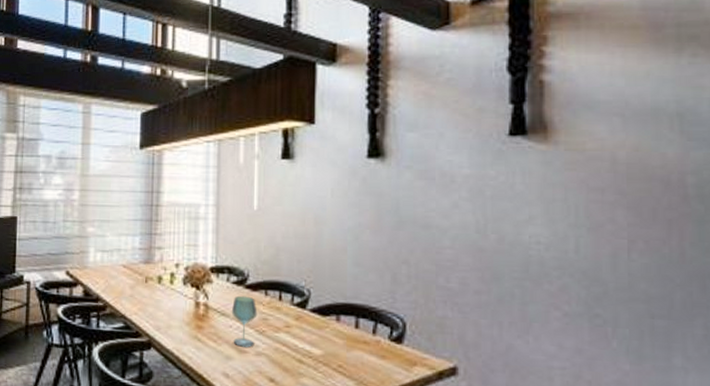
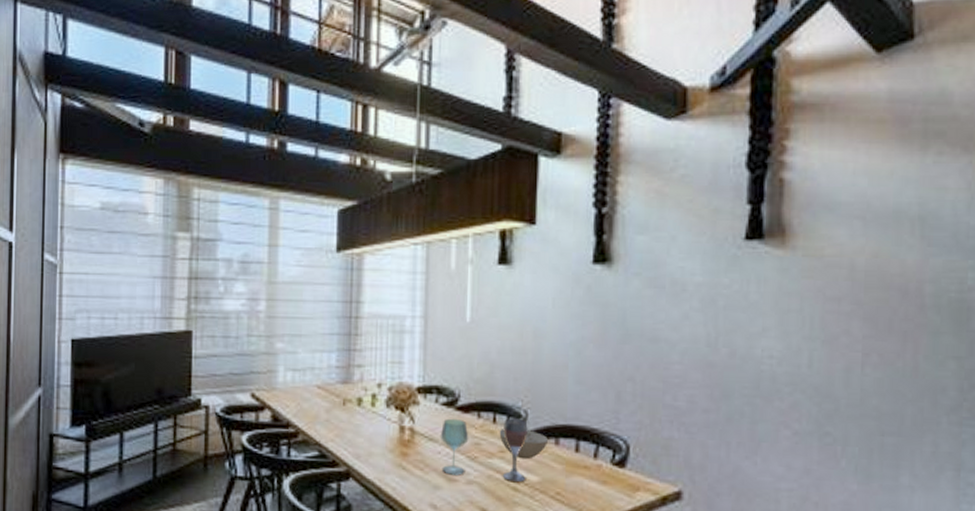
bowl: none [285,306,331,334] -> present [499,429,549,460]
cup: none [288,296,311,356] -> present [502,418,528,483]

